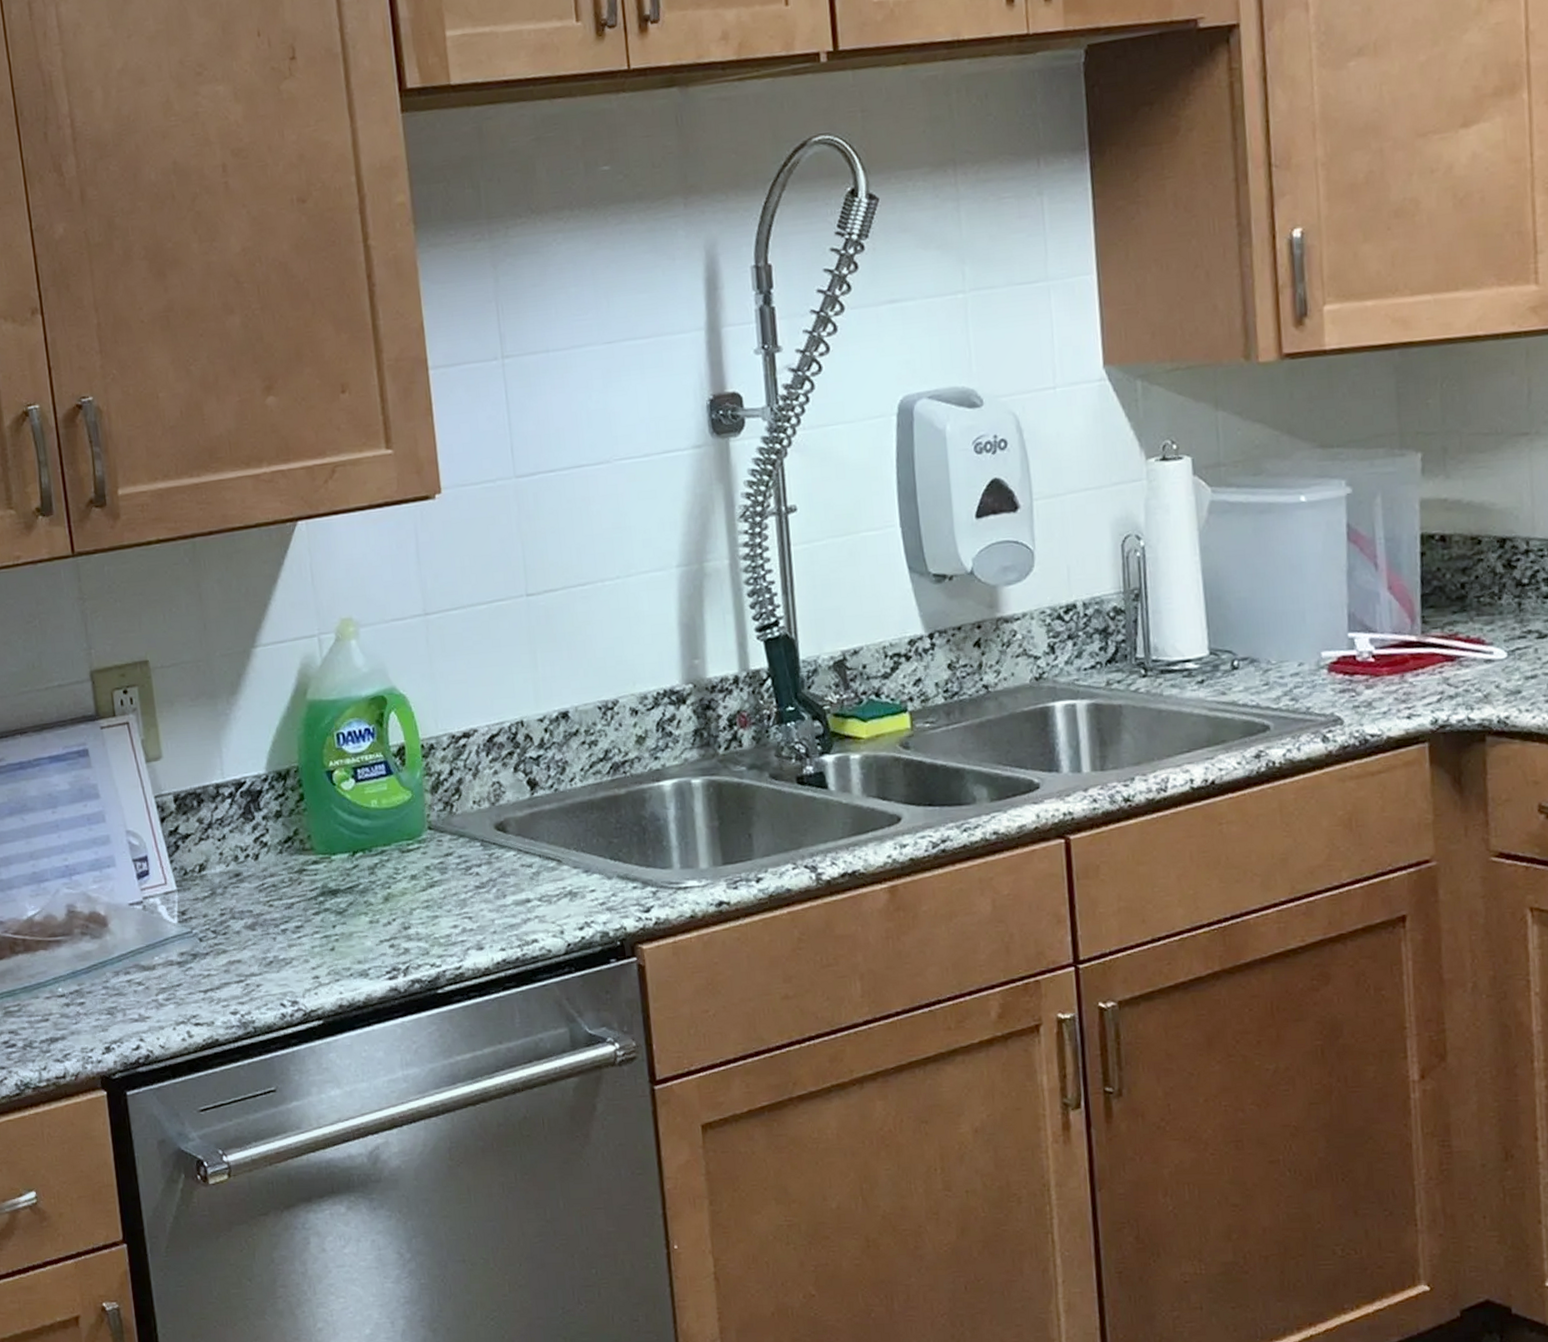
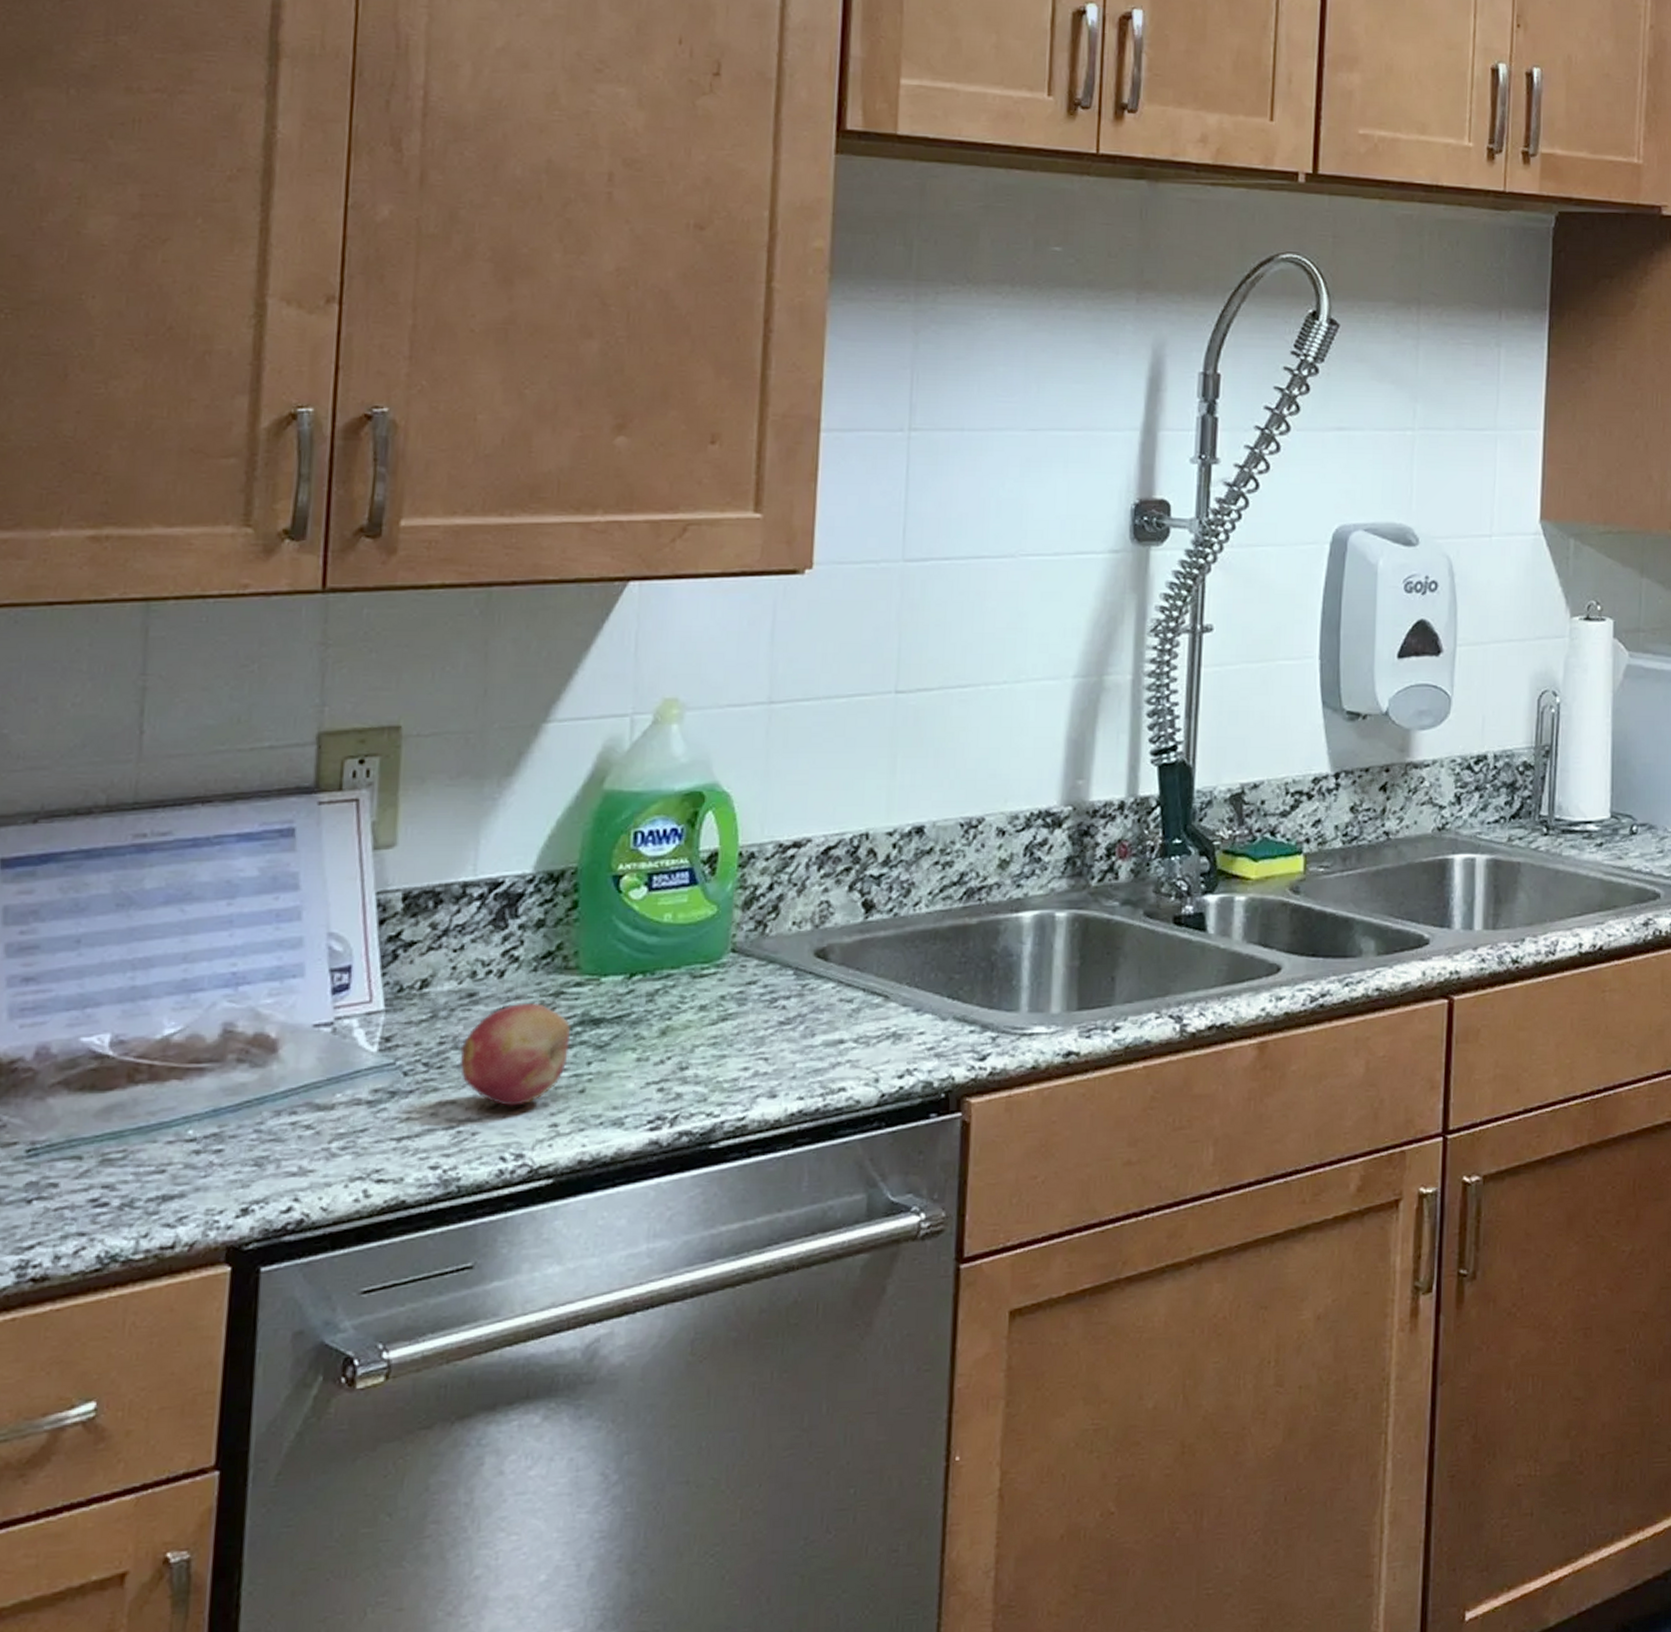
fruit: none [237,878,317,963] -> present [459,1002,572,1106]

